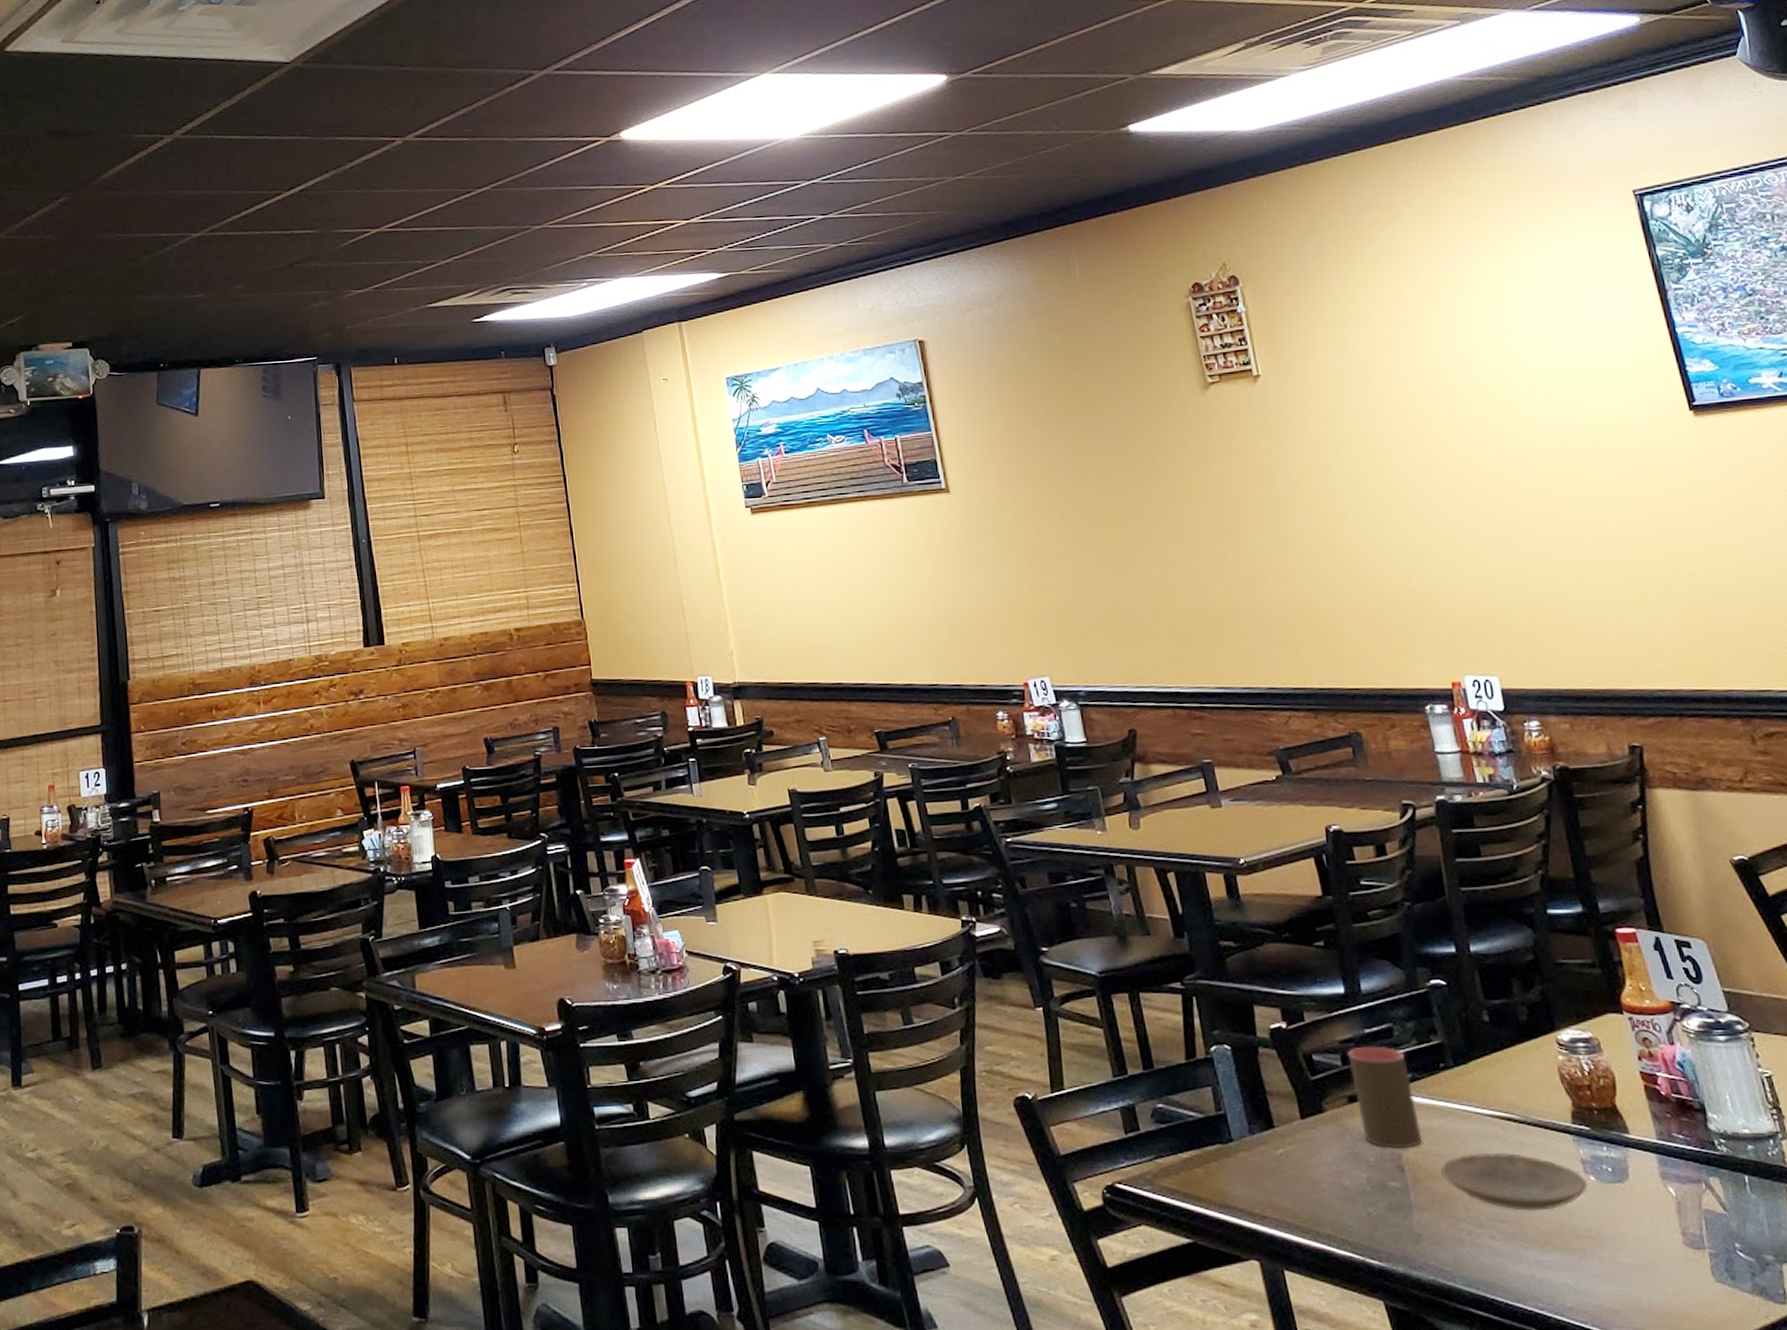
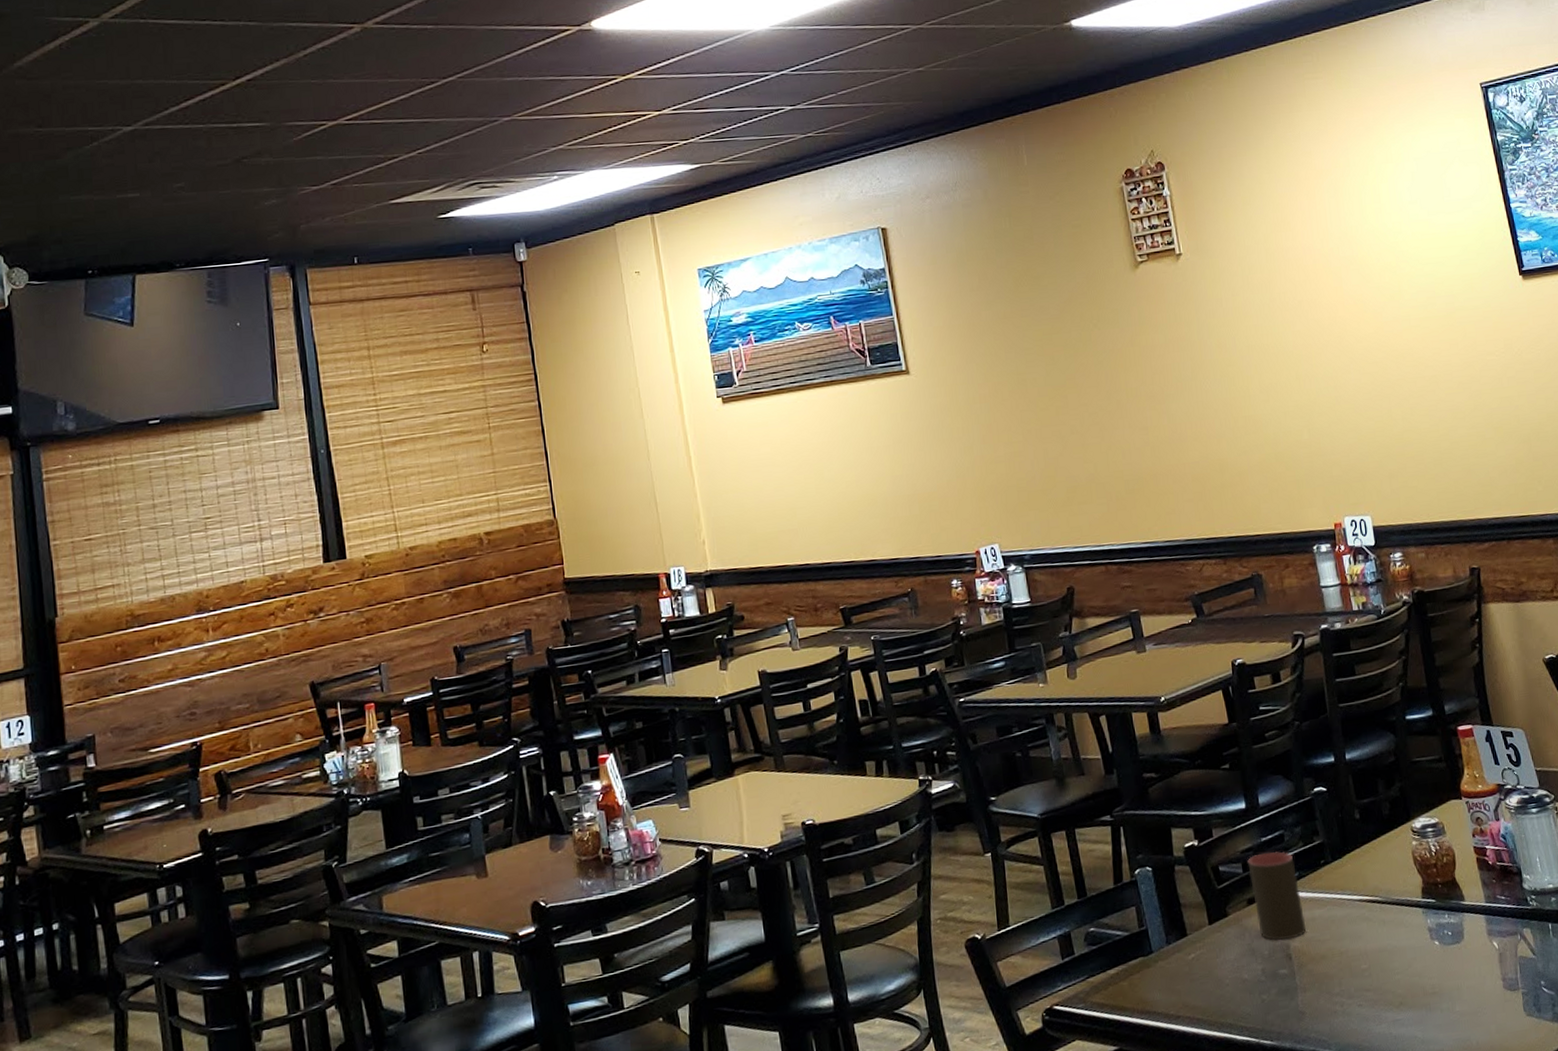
plate: present [1441,1153,1588,1211] -> none [1321,930,1433,979]

